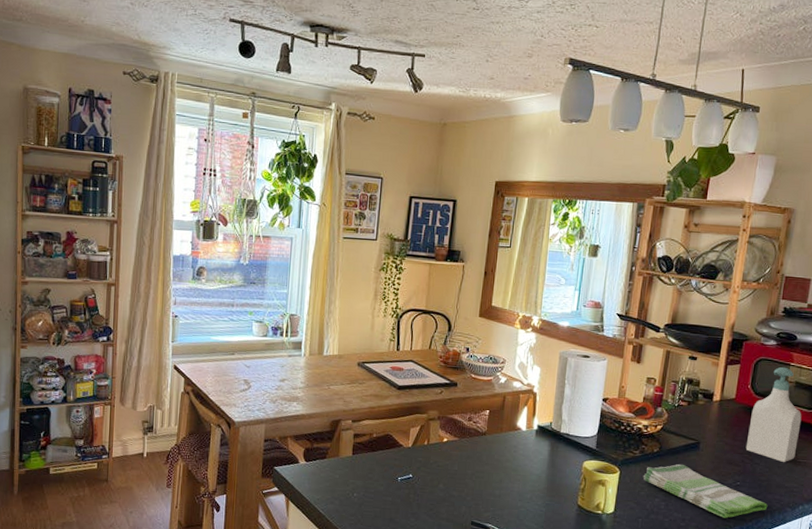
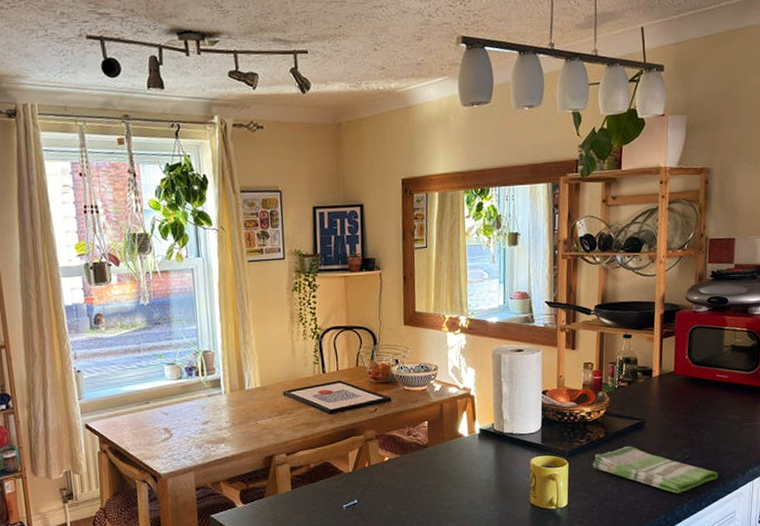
soap bottle: present [745,366,802,462] -> none [690,332,742,428]

